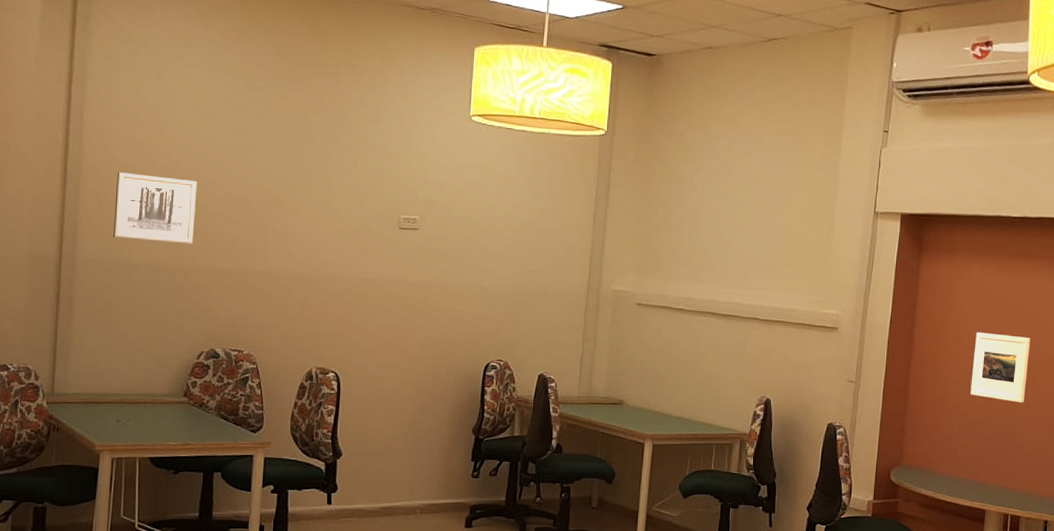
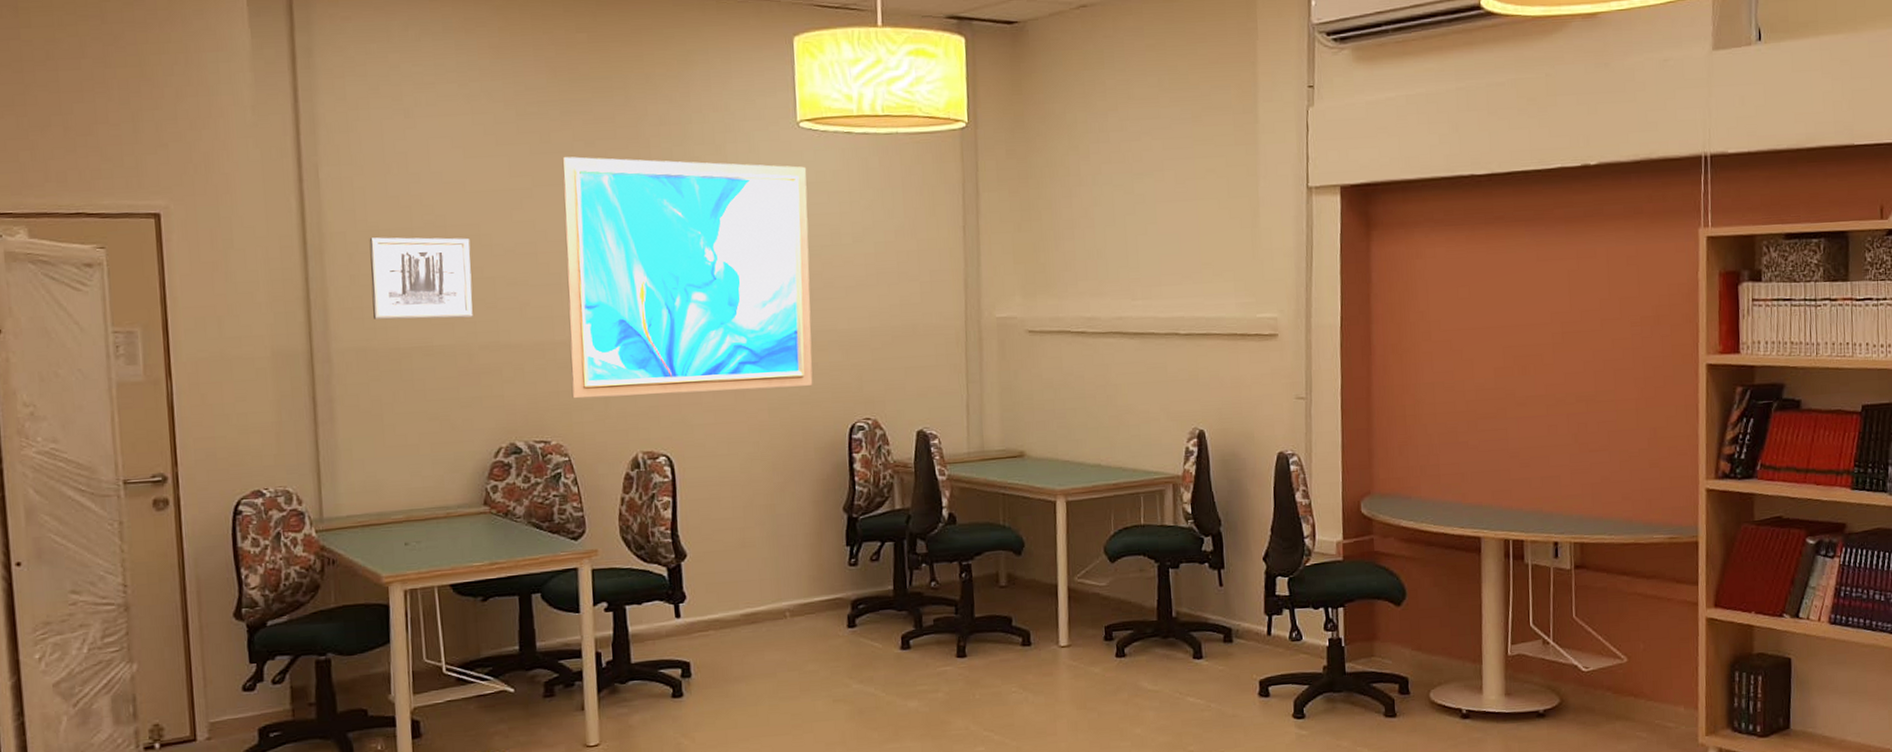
wall art: none [265,124,474,328] -> present [562,156,813,399]
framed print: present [970,332,1031,403] -> none [1447,320,1515,402]

